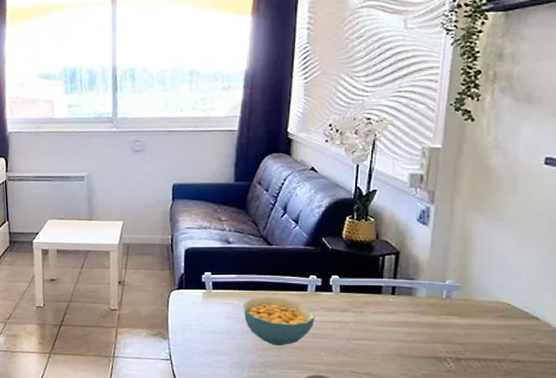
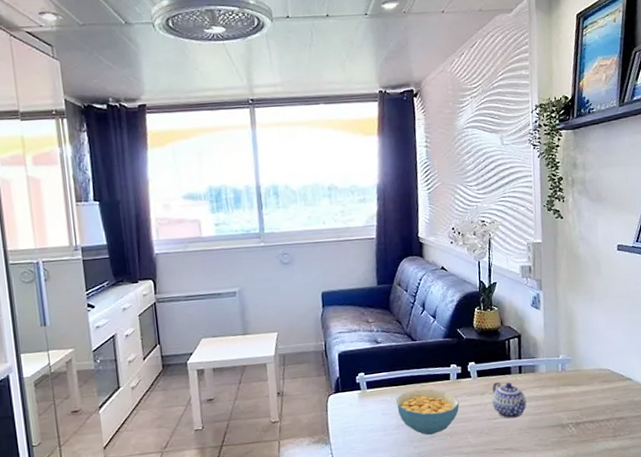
teapot: none [354,300,397,343] -> present [492,382,527,419]

